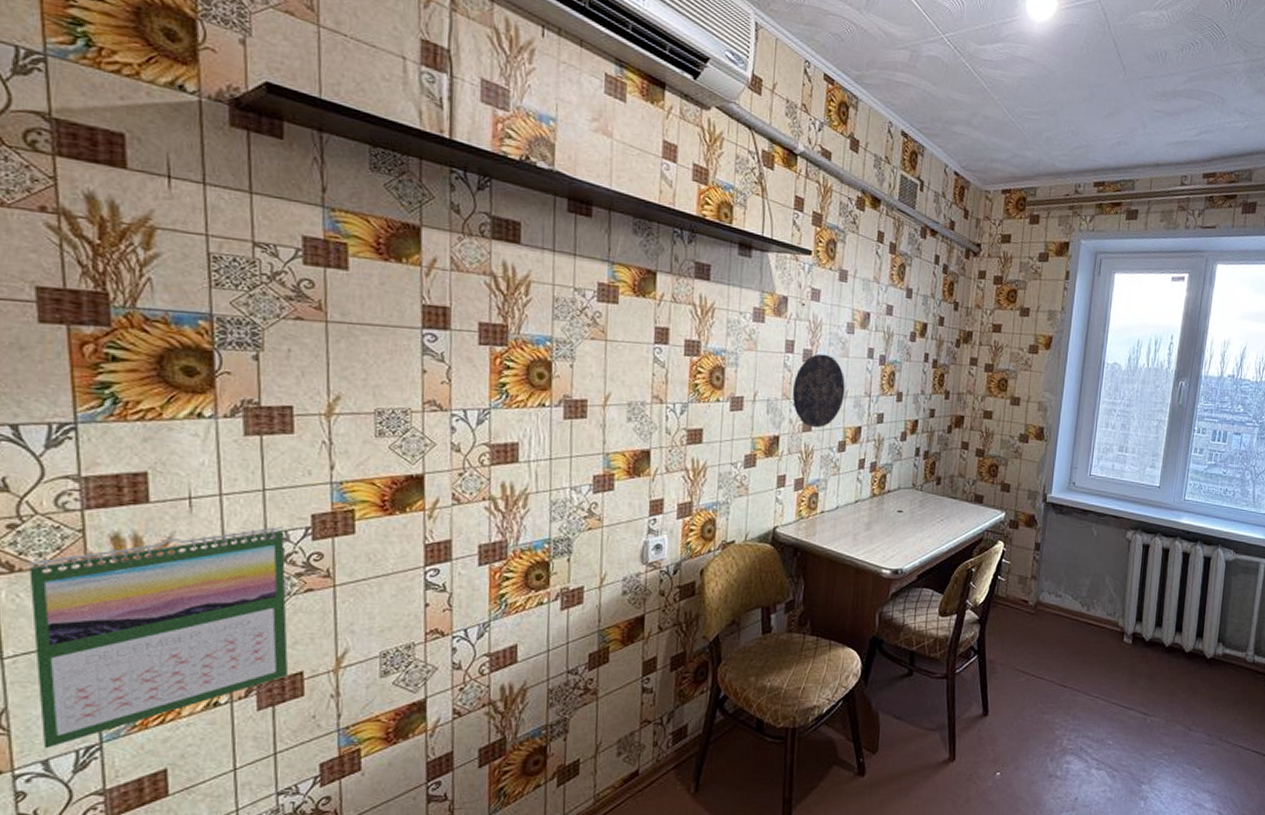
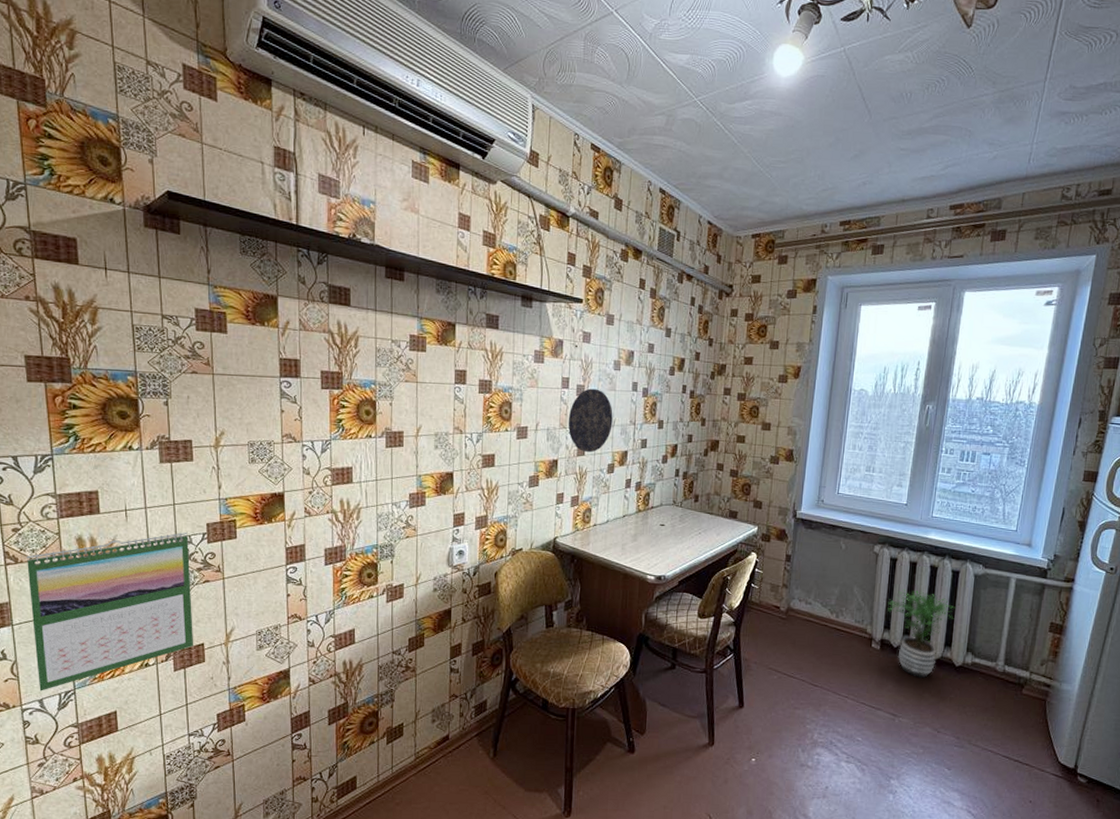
potted plant: none [1139,578,1207,673] -> present [887,589,955,679]

